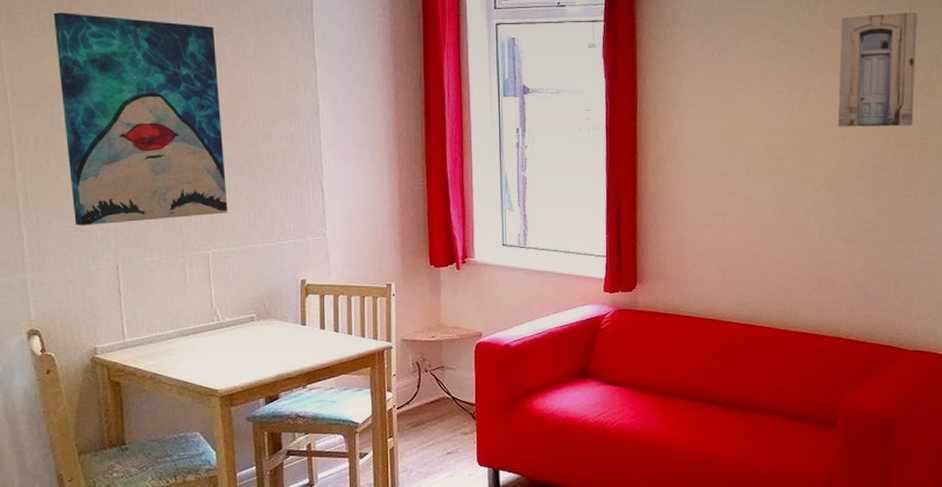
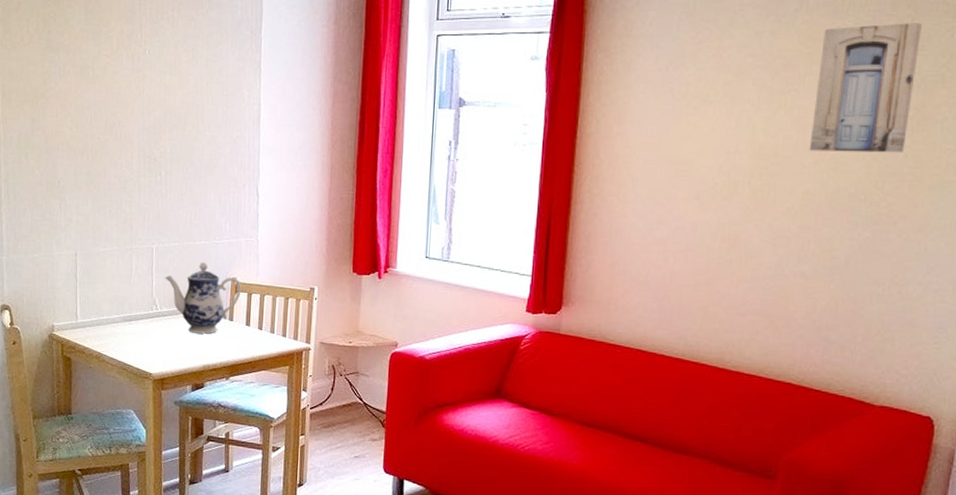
wall art: present [54,12,228,225] -> none [40,24,173,216]
teapot: none [225,265,312,342] -> present [165,262,242,334]

